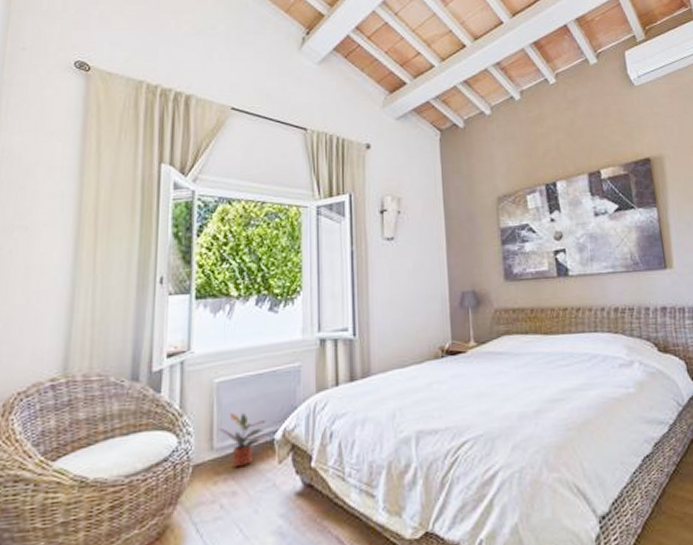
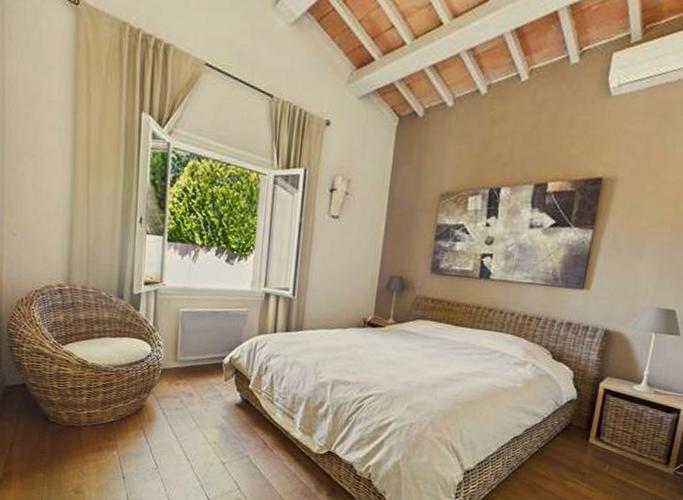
potted plant: present [218,412,266,468] -> none [181,336,218,378]

